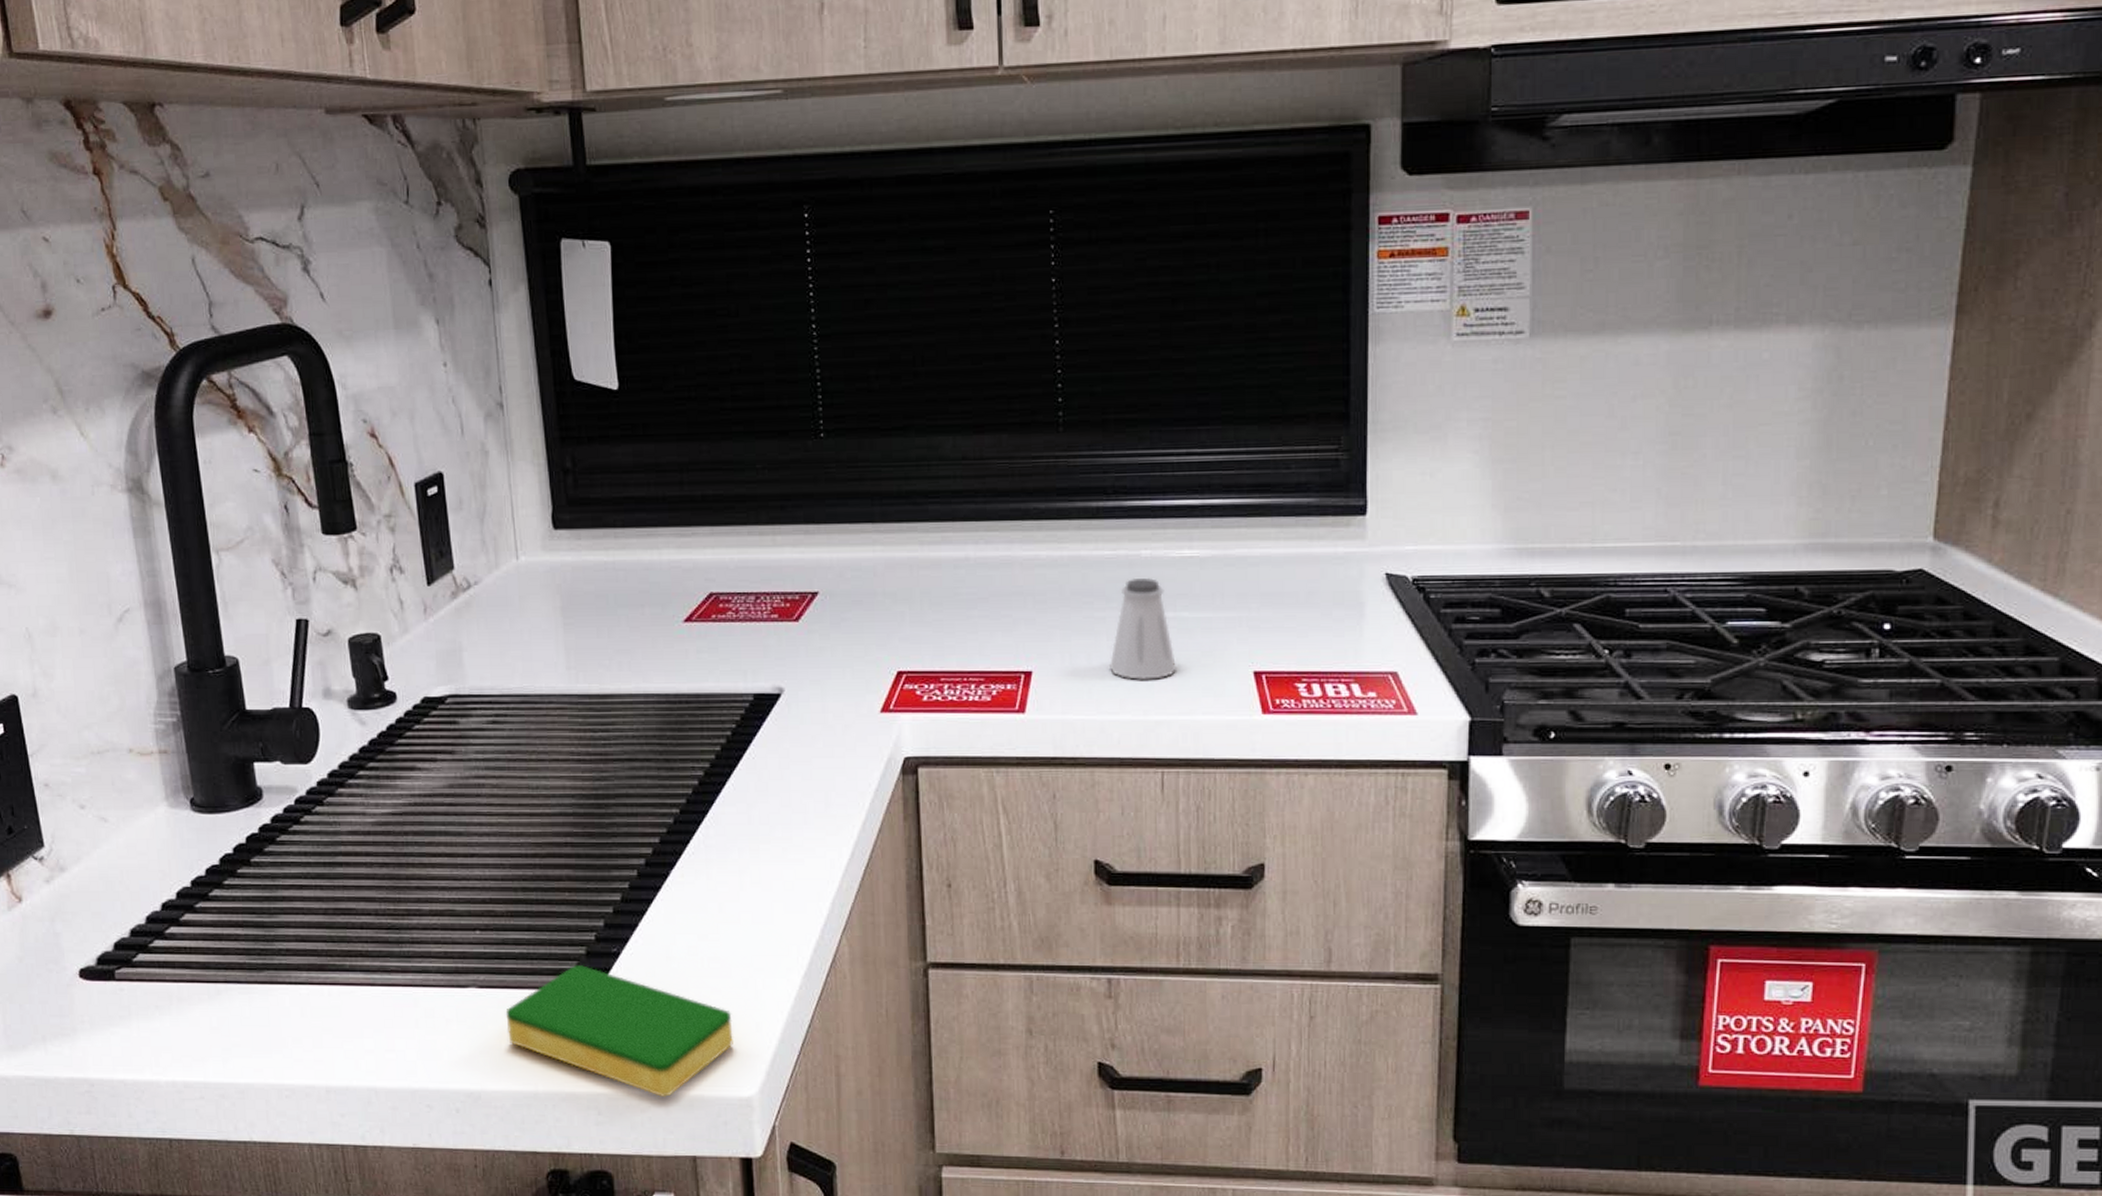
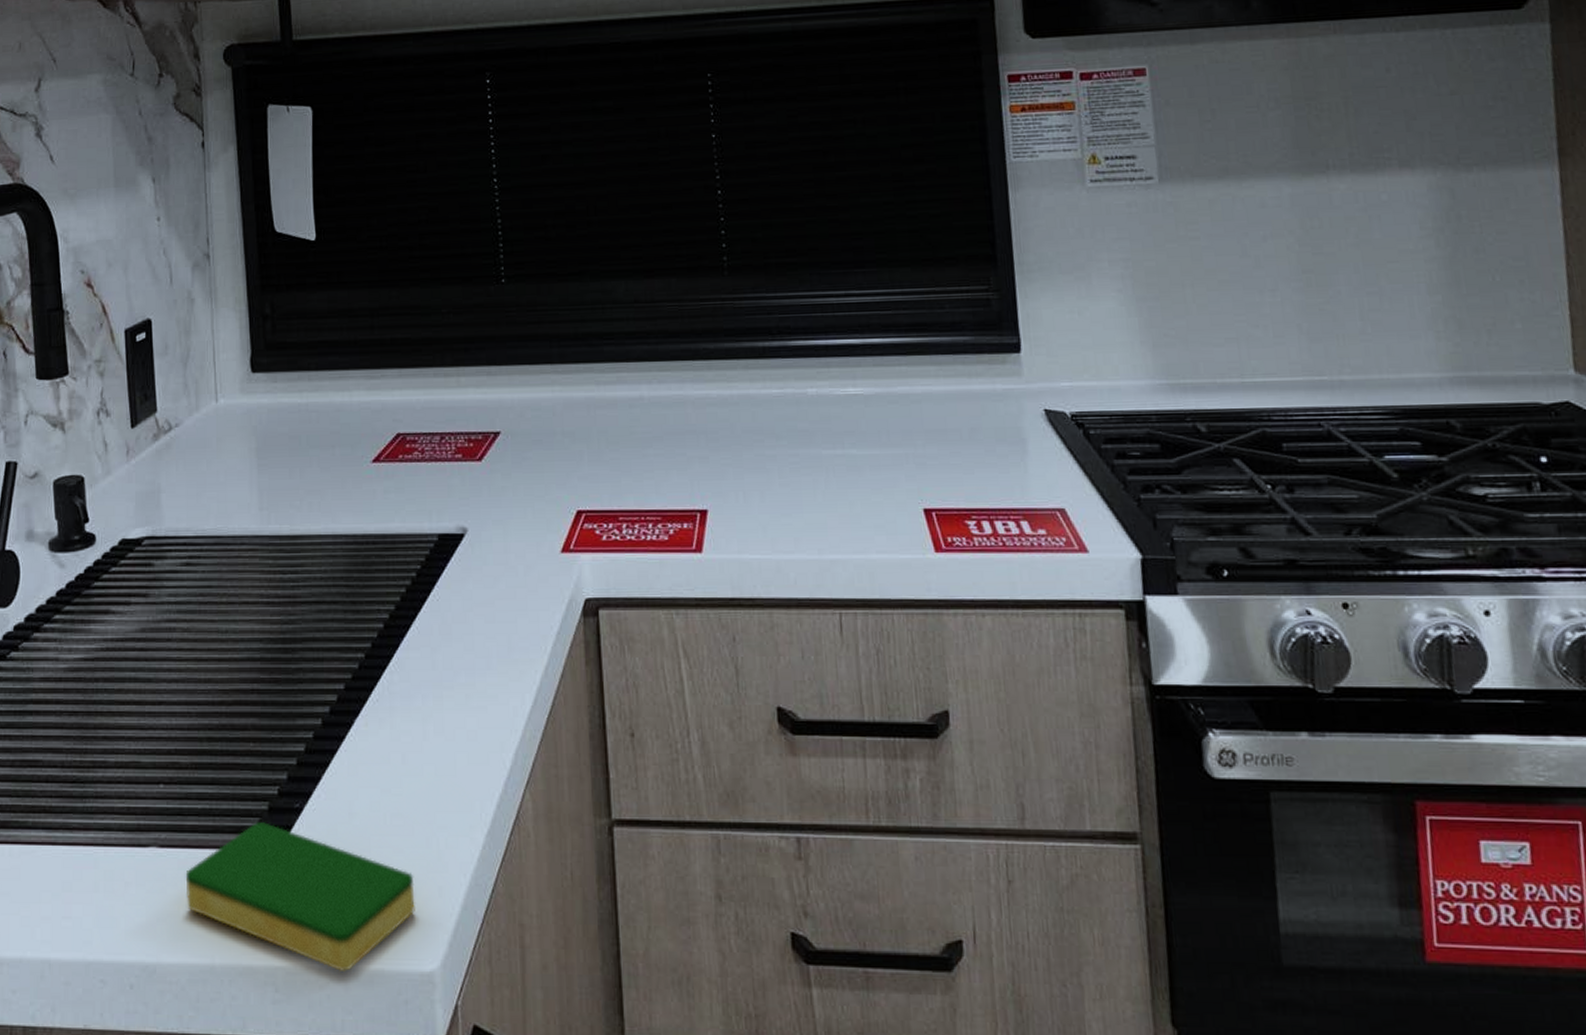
saltshaker: present [1108,578,1178,680] -> none [781,416,849,518]

